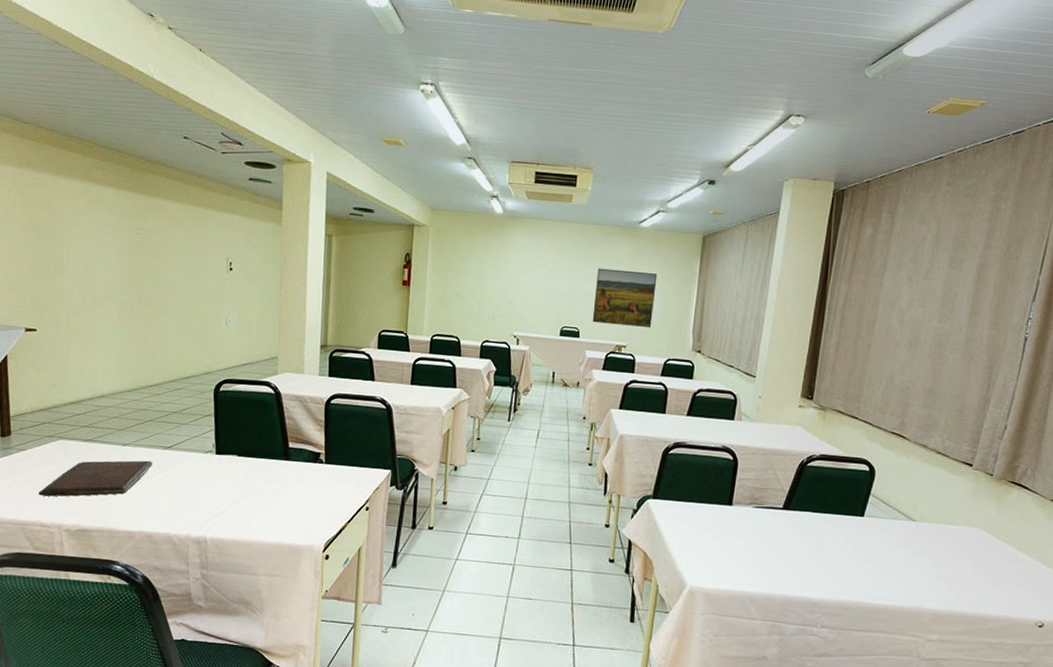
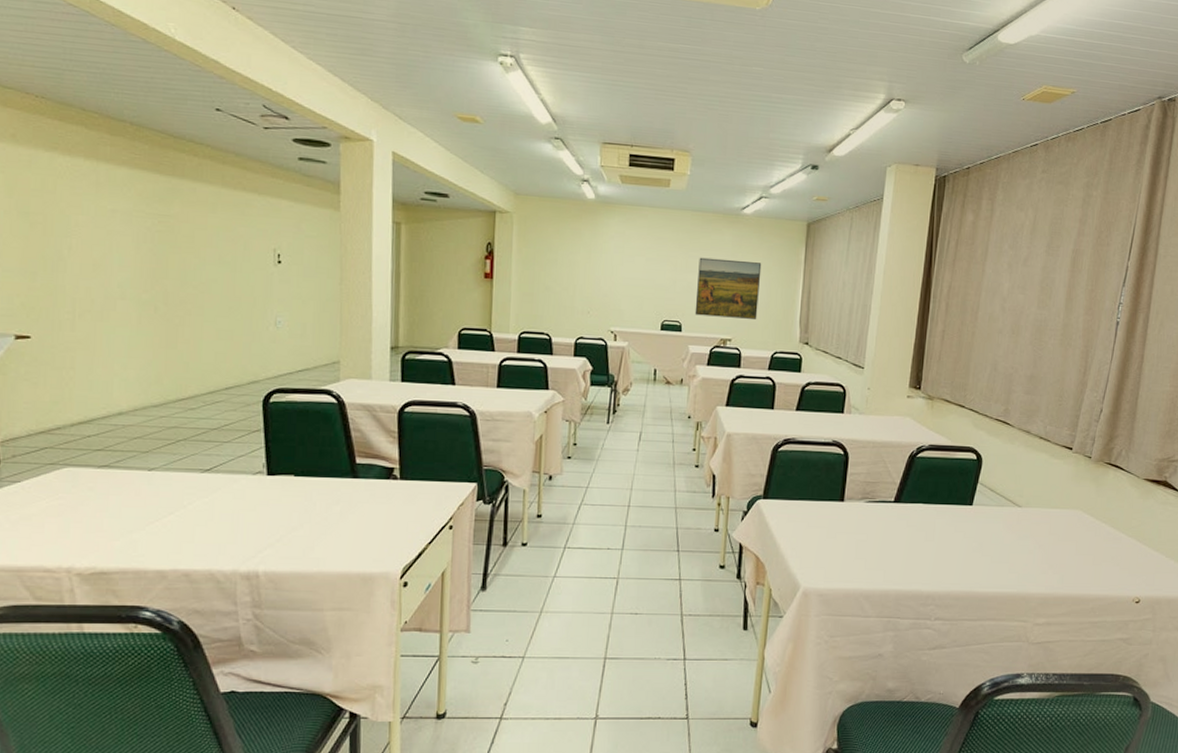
book: present [39,460,152,497] -> none [40,486,187,536]

